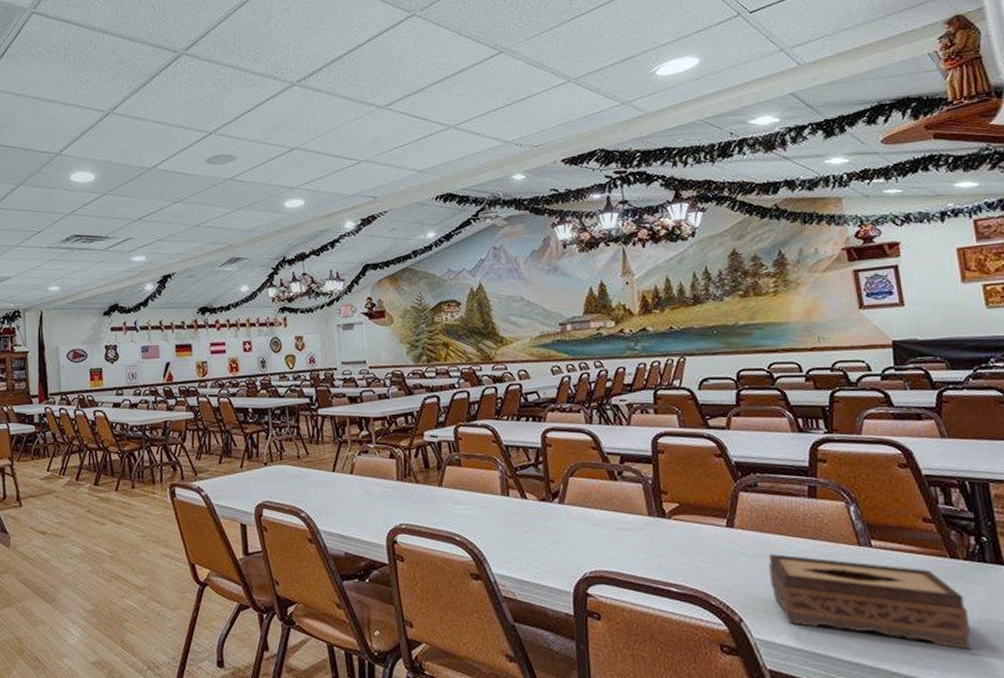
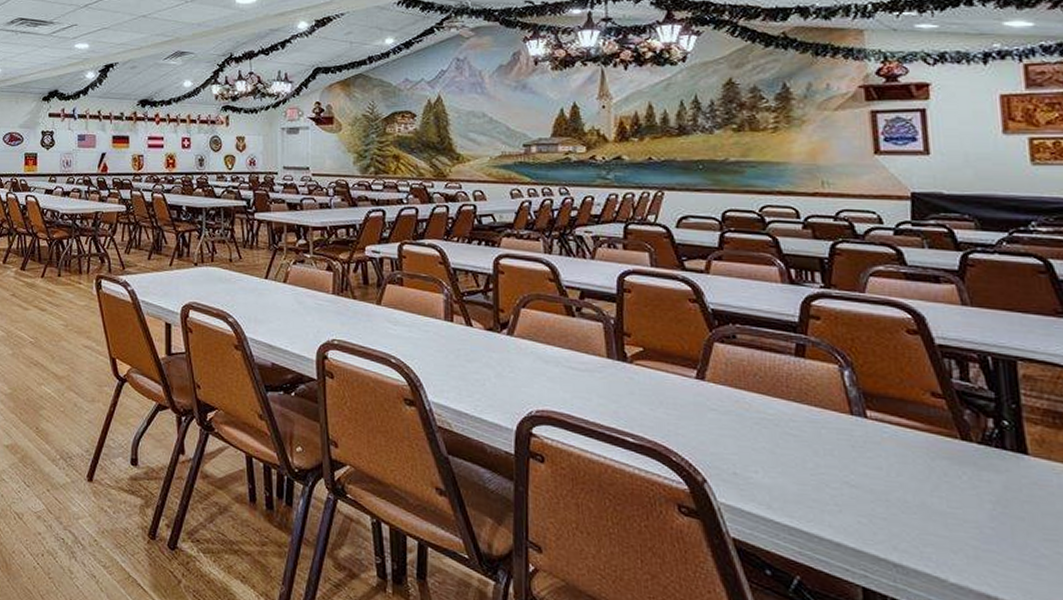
tissue box: present [768,554,971,650] -> none [741,413,979,545]

